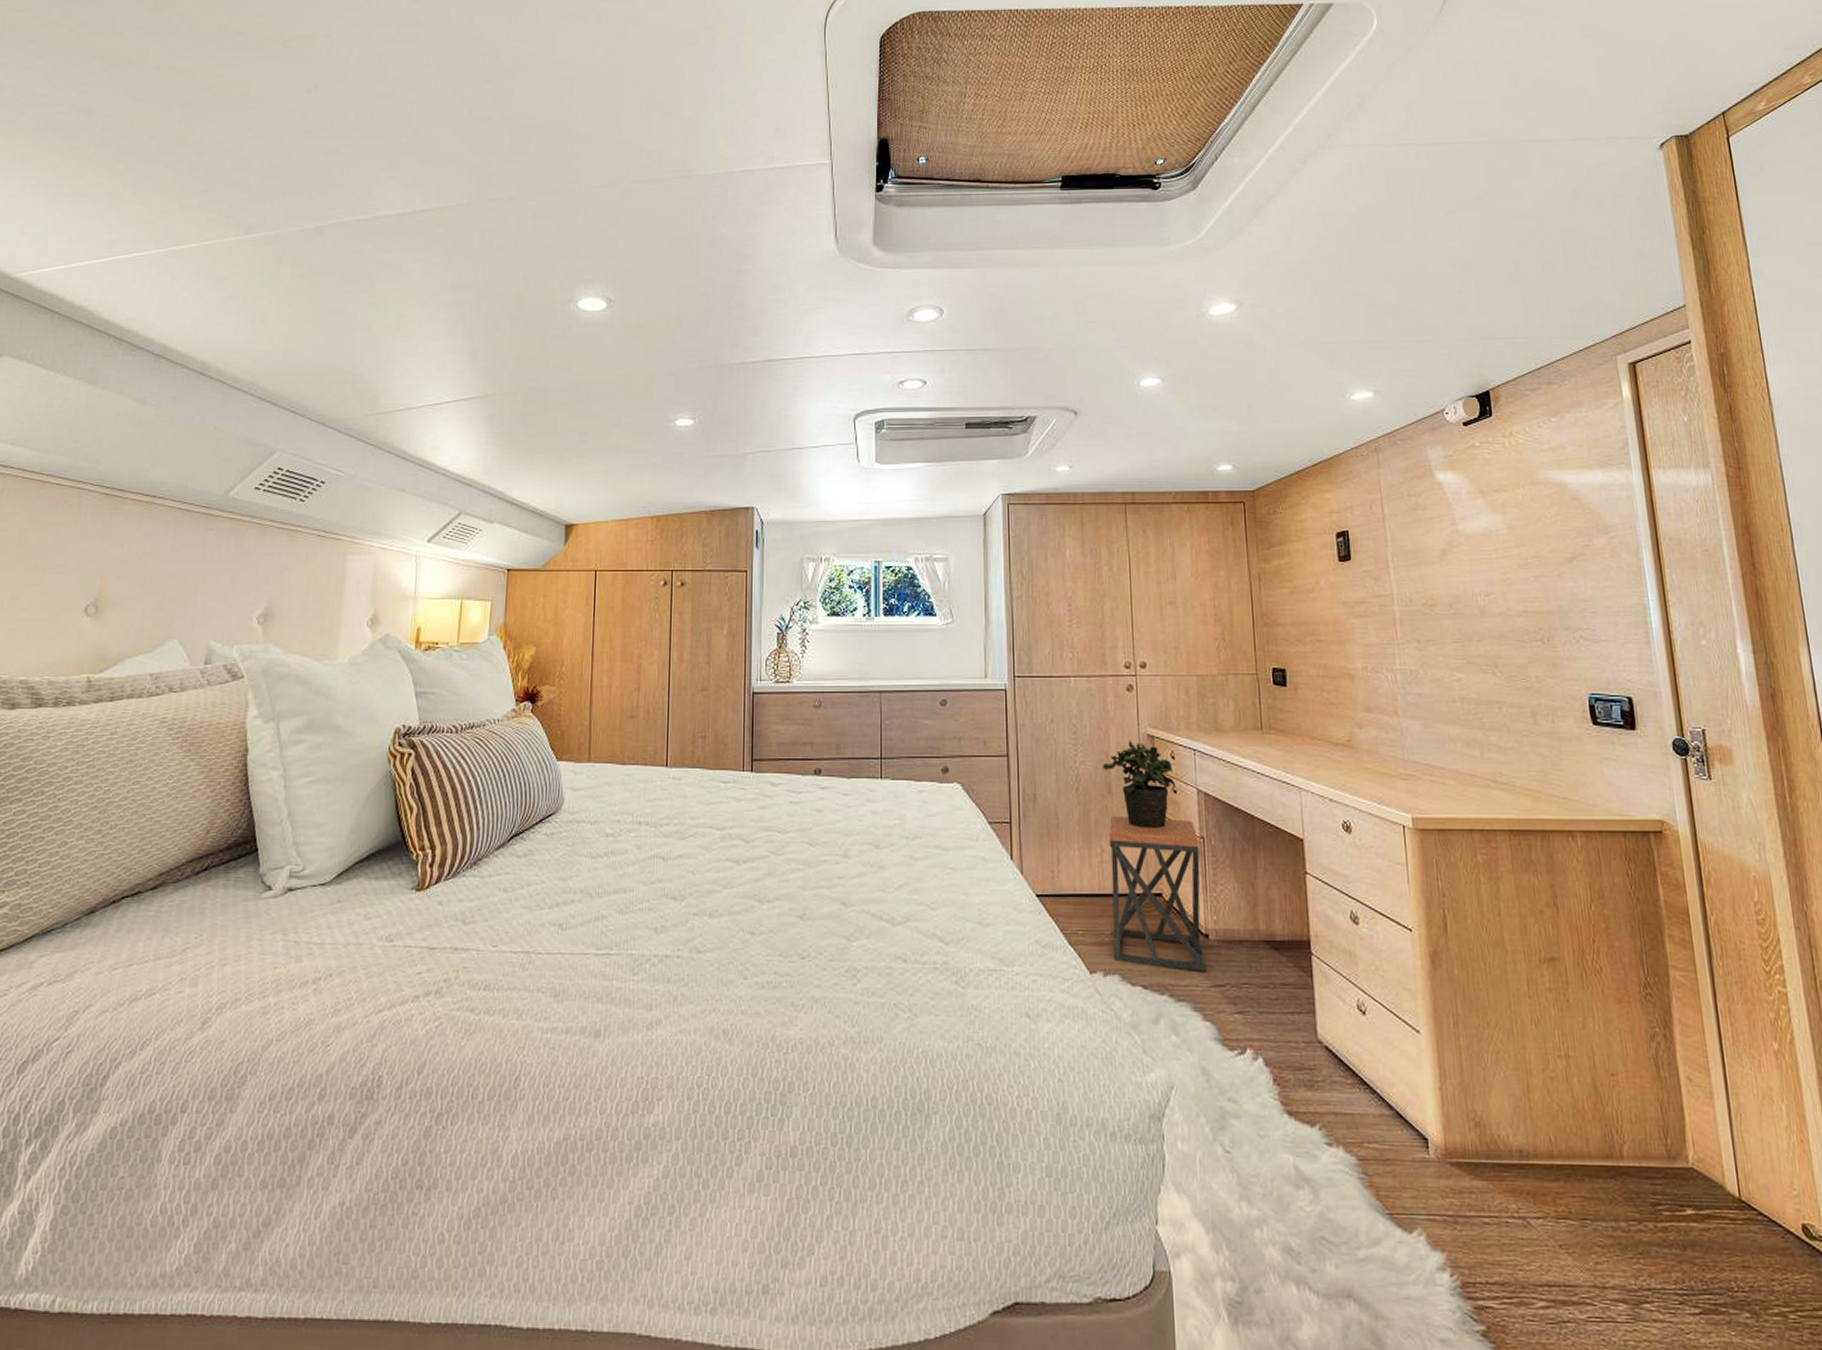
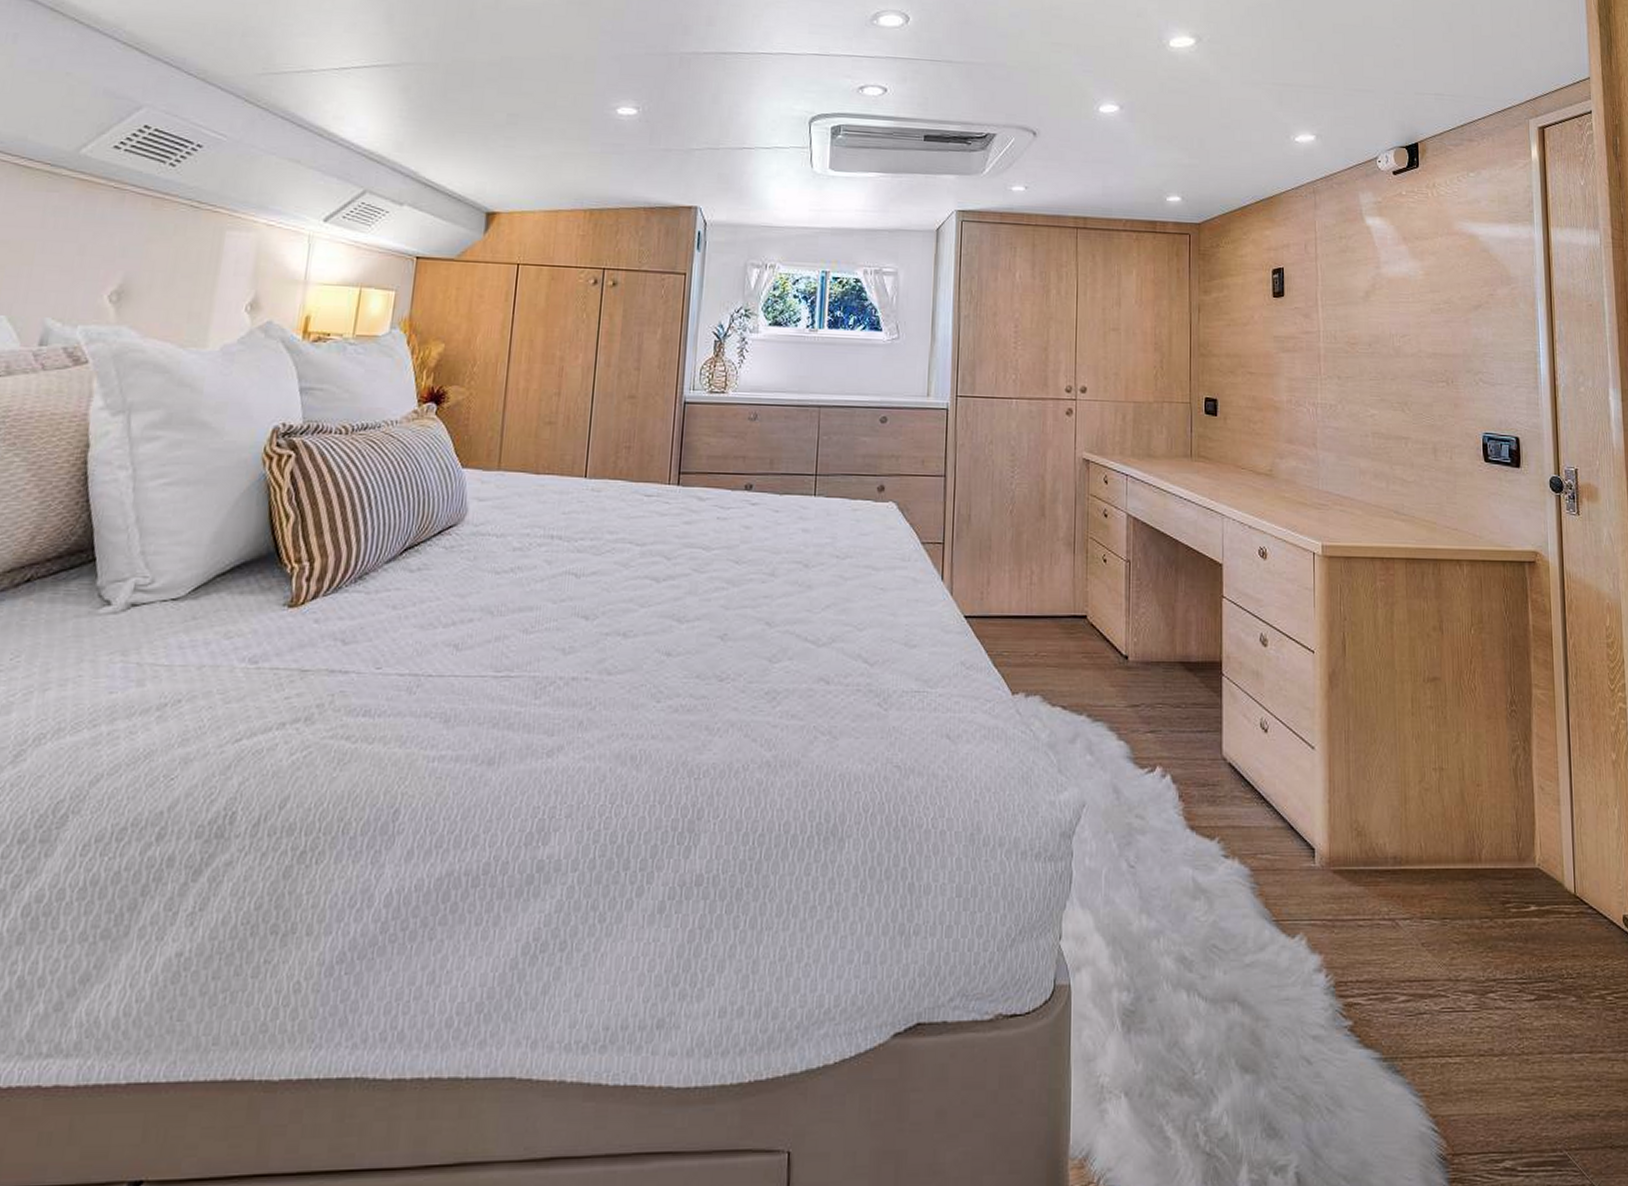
potted plant: present [1102,740,1176,829] -> none [1038,463,1107,552]
stool: present [1108,815,1206,972] -> none [1036,538,1125,692]

